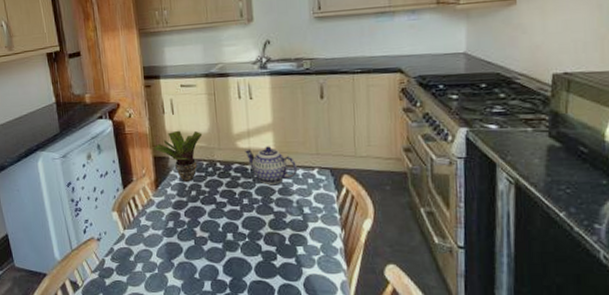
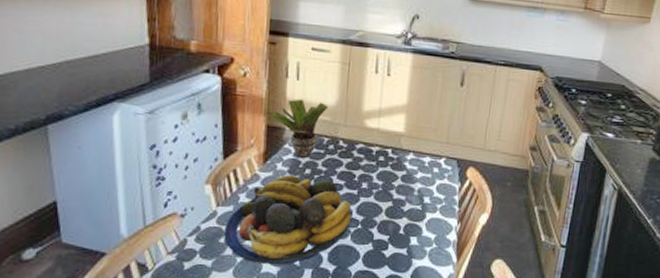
fruit bowl: none [132,198,239,279] -> present [224,175,352,265]
teapot: present [245,146,297,184] -> none [373,129,425,170]

